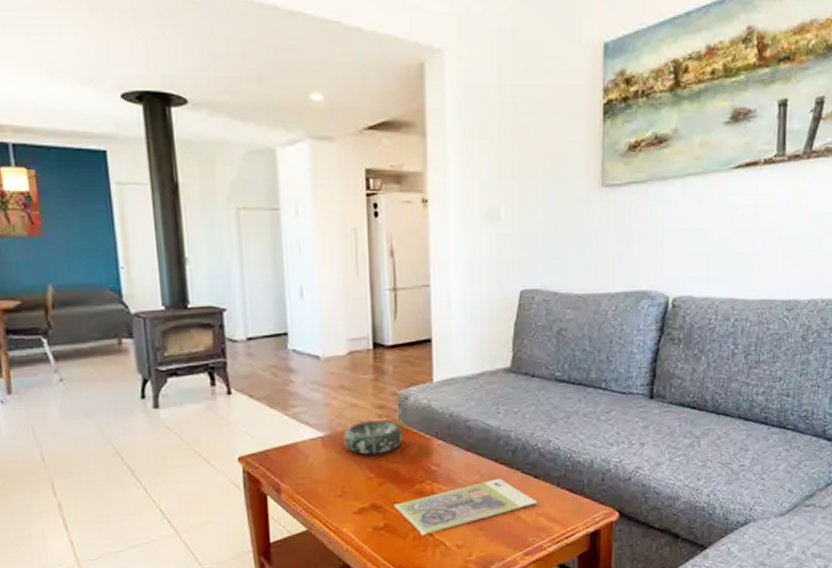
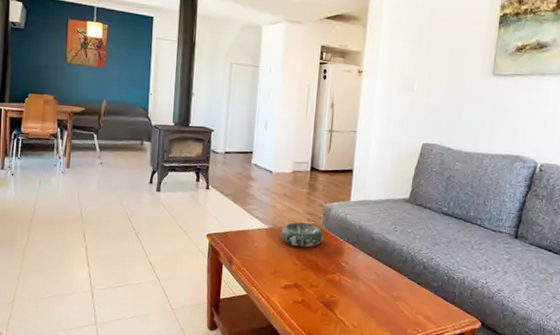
cash: present [392,478,537,535] -> none [309,280,418,313]

